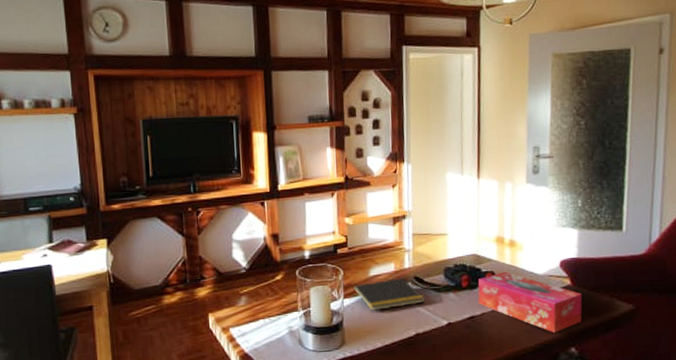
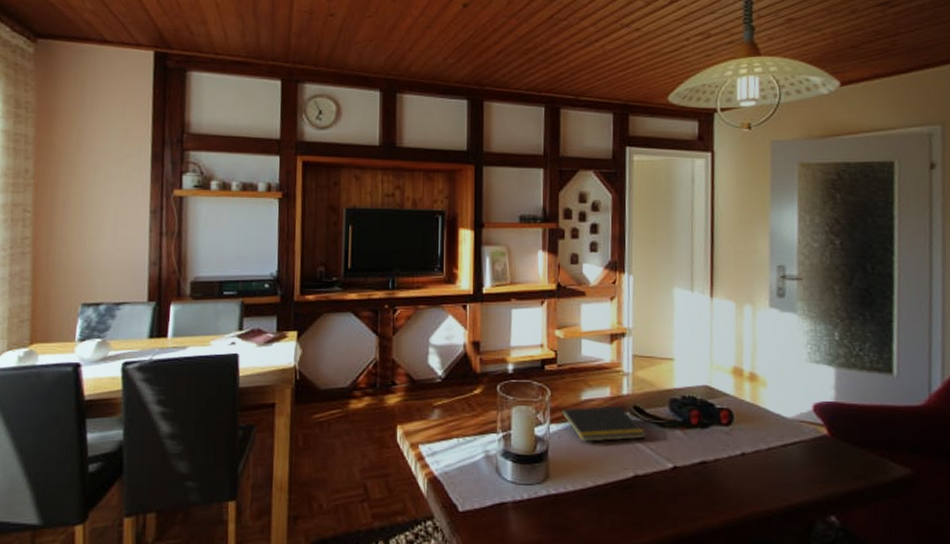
tissue box: present [478,271,582,333] -> none [710,410,844,494]

